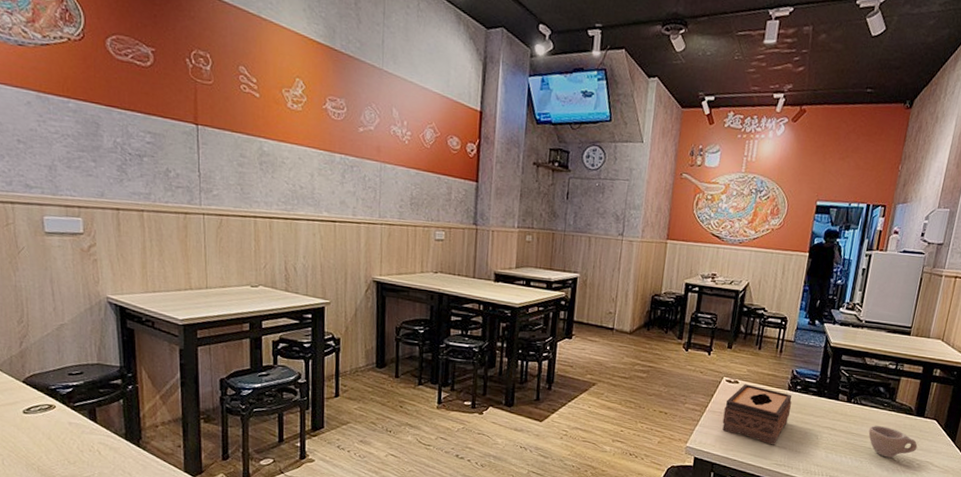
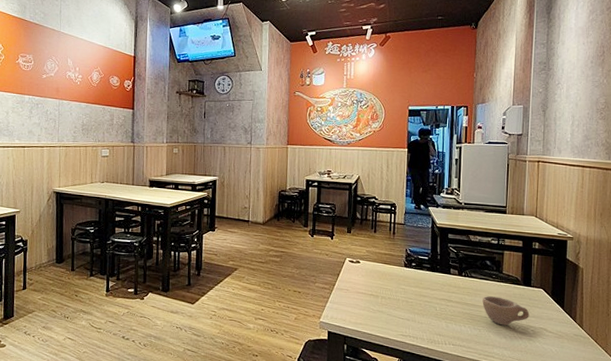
tissue box: present [722,384,792,445] -> none [349,263,409,318]

